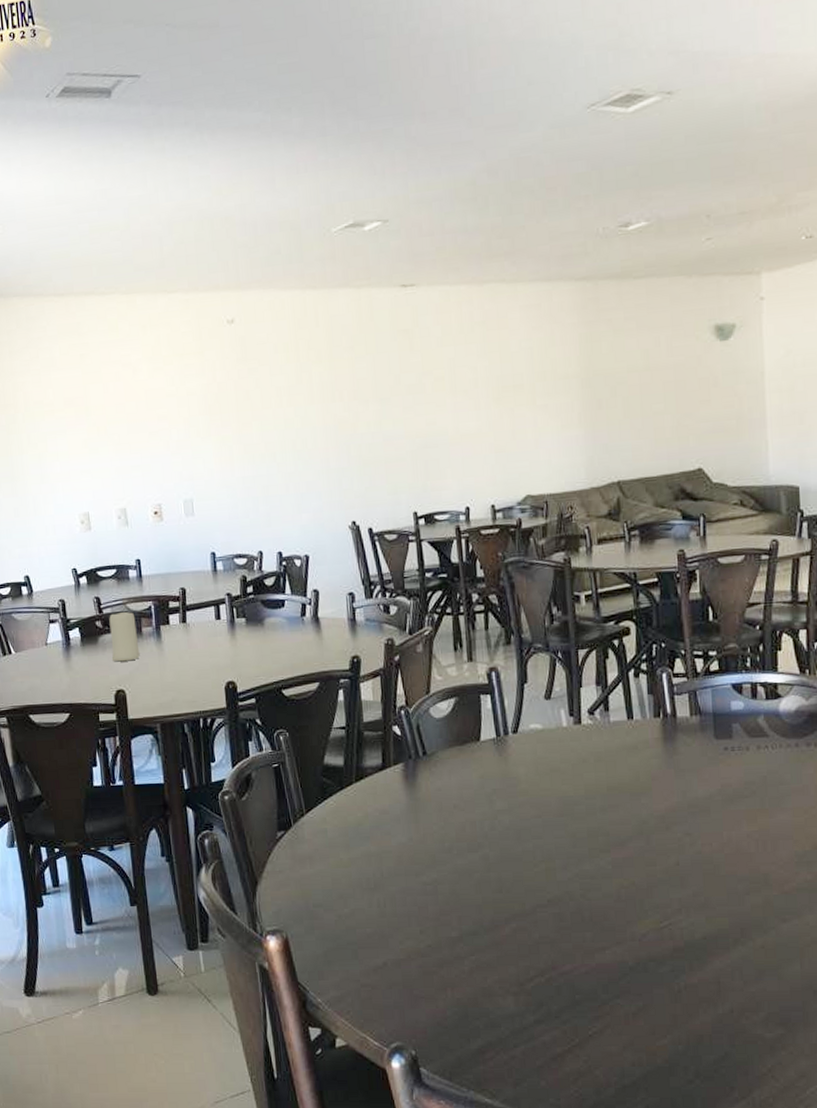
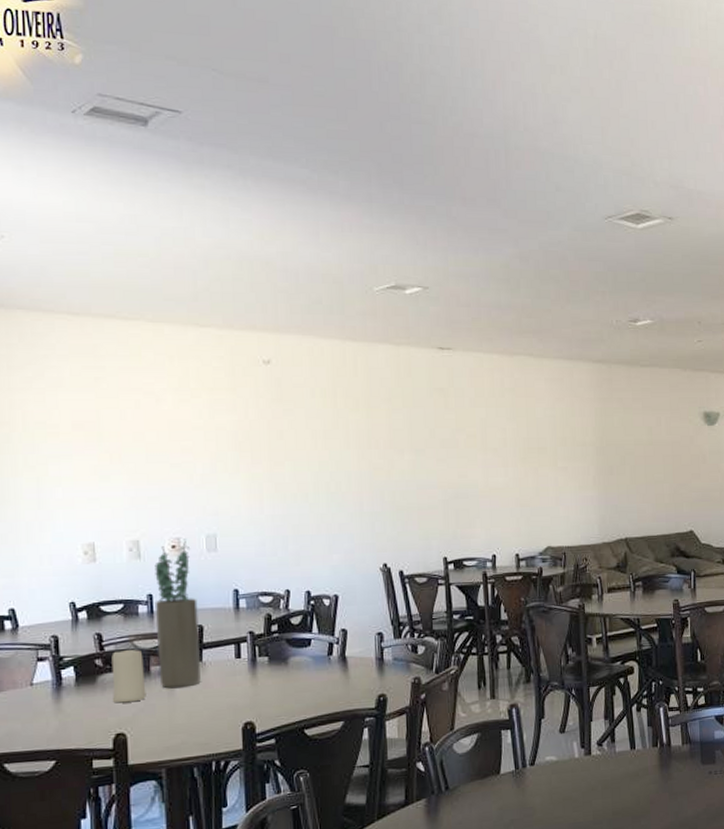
vase: none [140,504,186,649] -> present [154,539,201,689]

